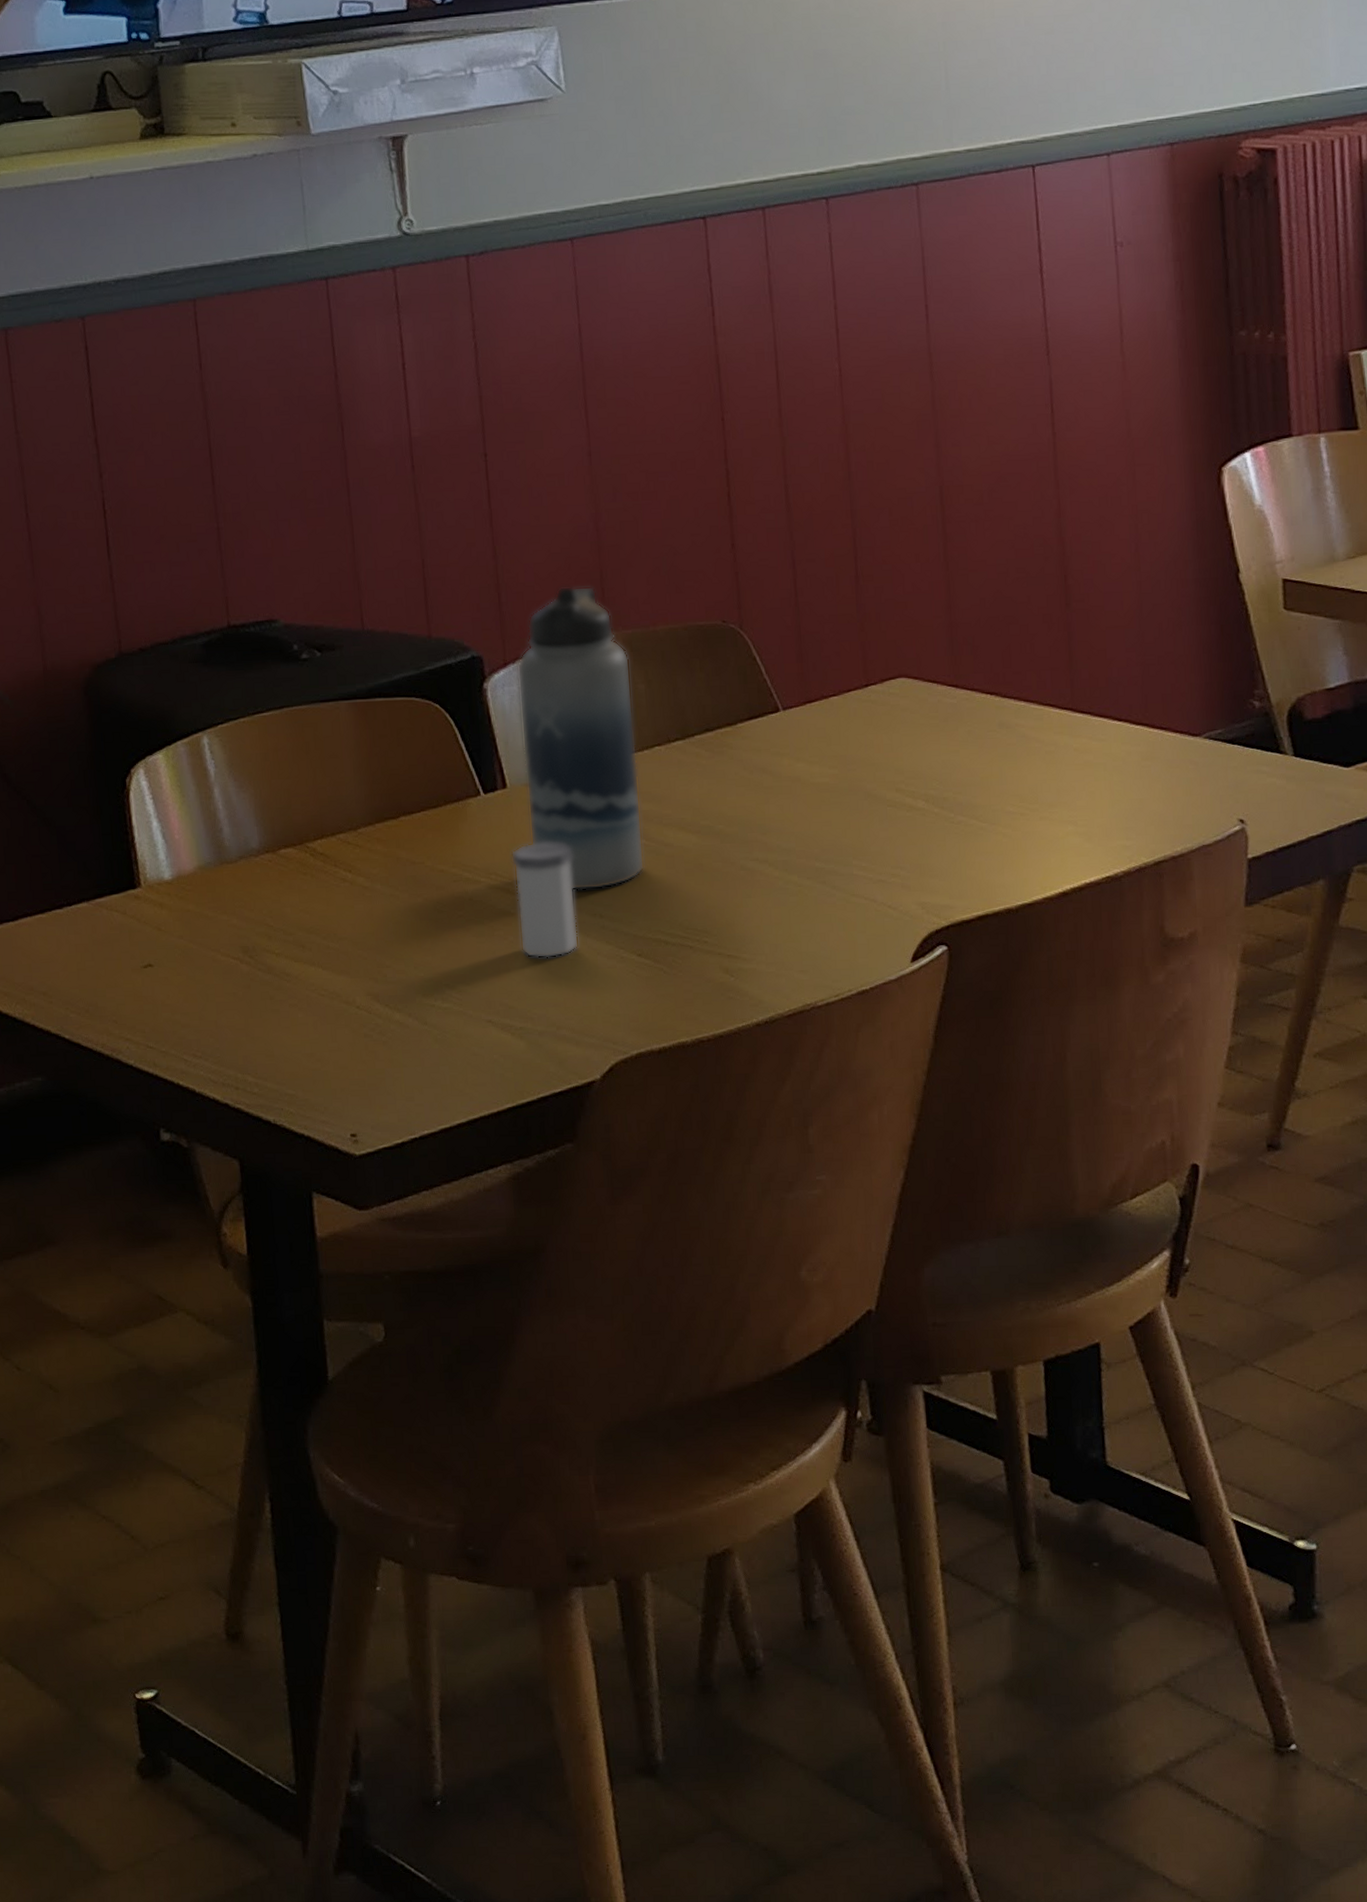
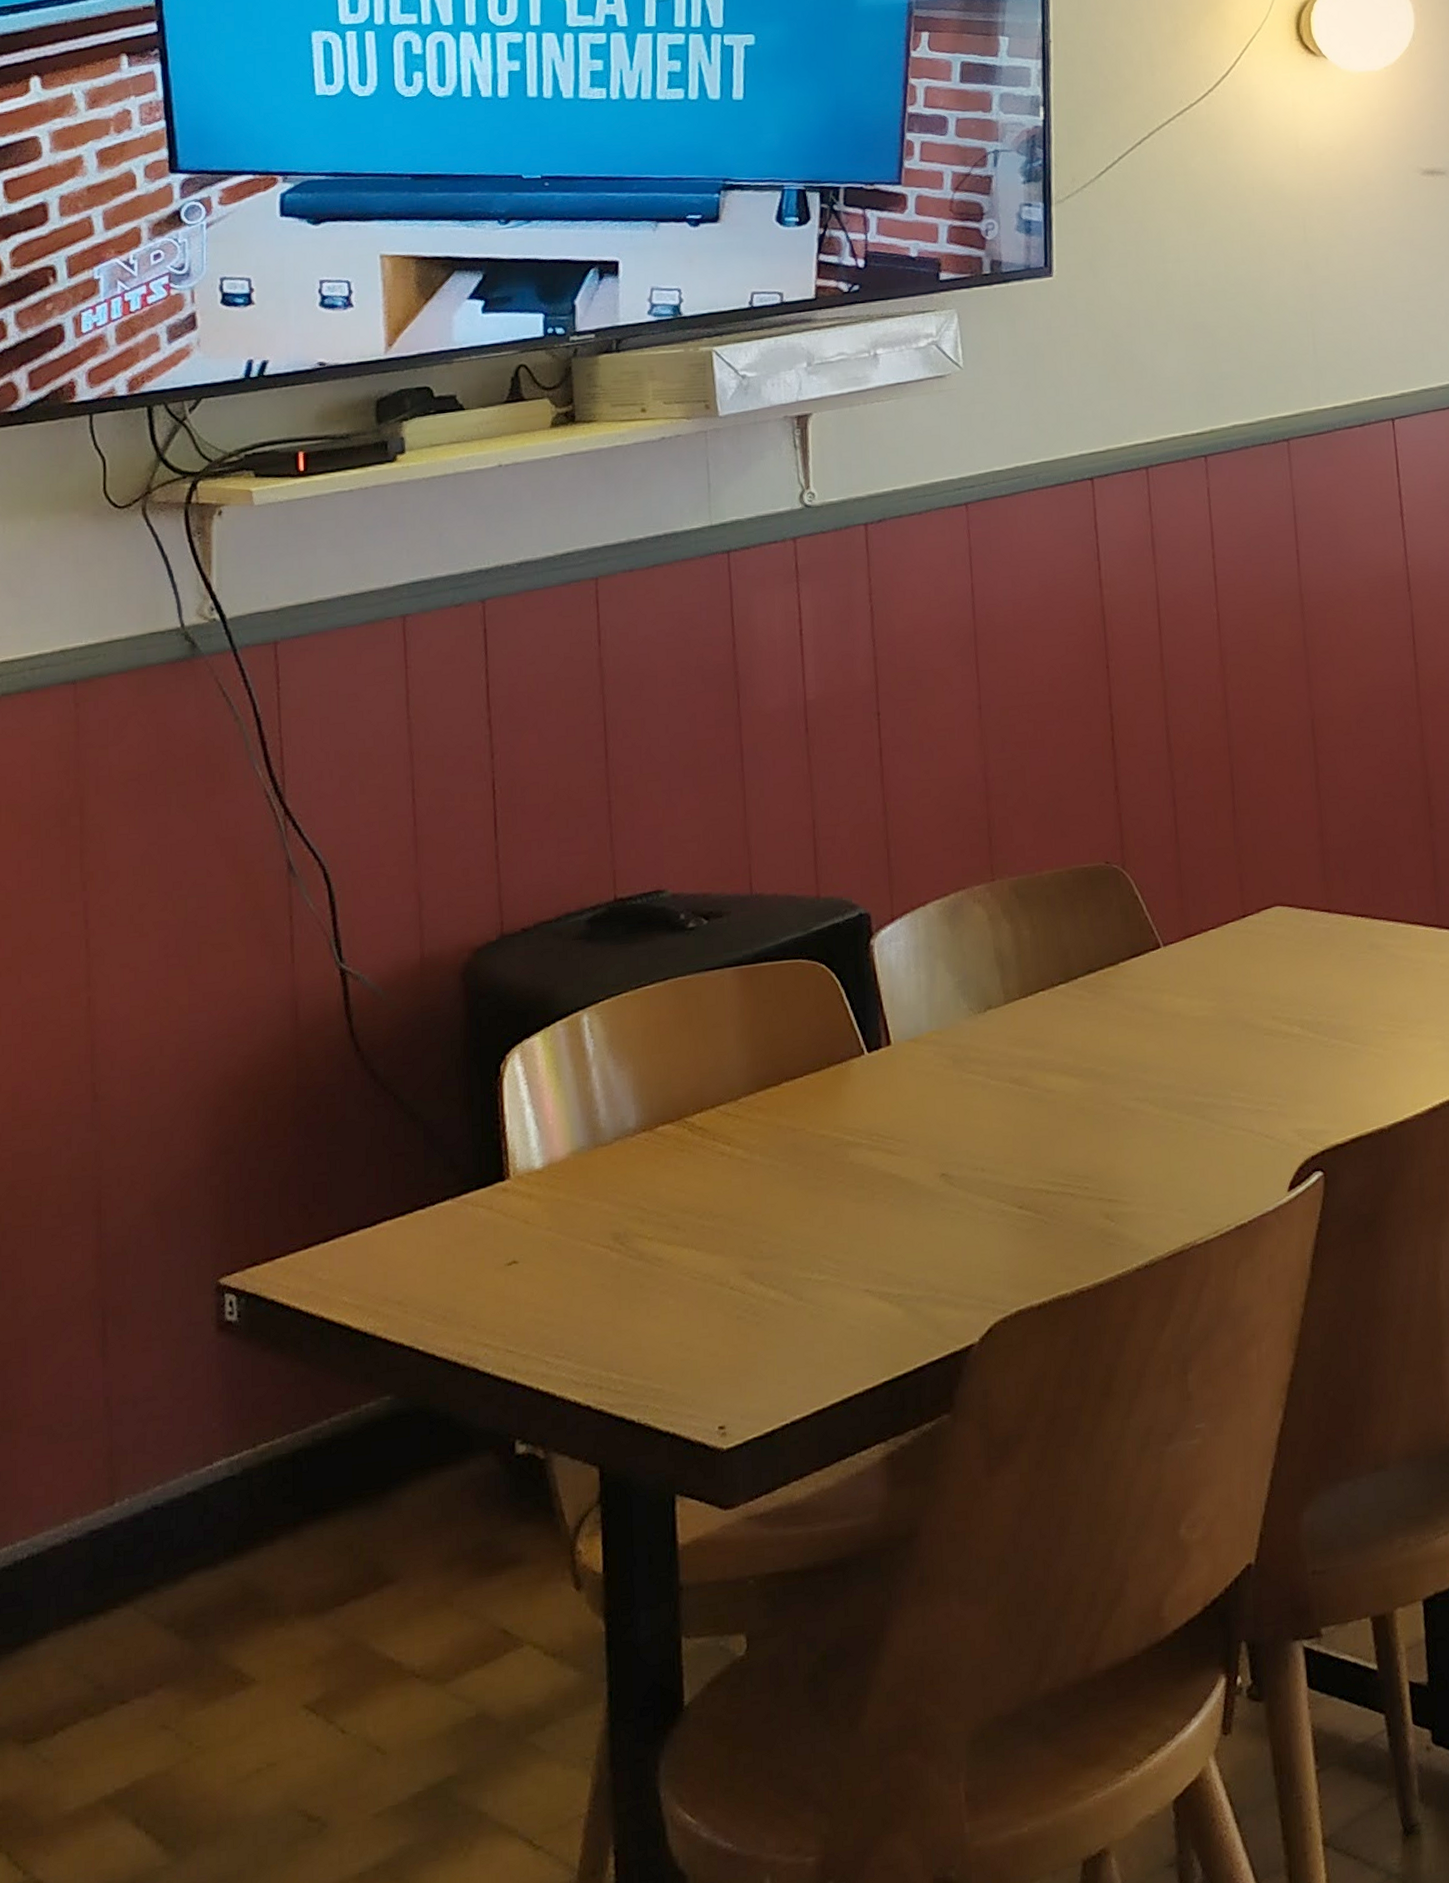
salt shaker: present [510,842,579,959] -> none [893,1097,960,1220]
water bottle: present [517,586,645,892] -> none [904,836,1027,1147]

